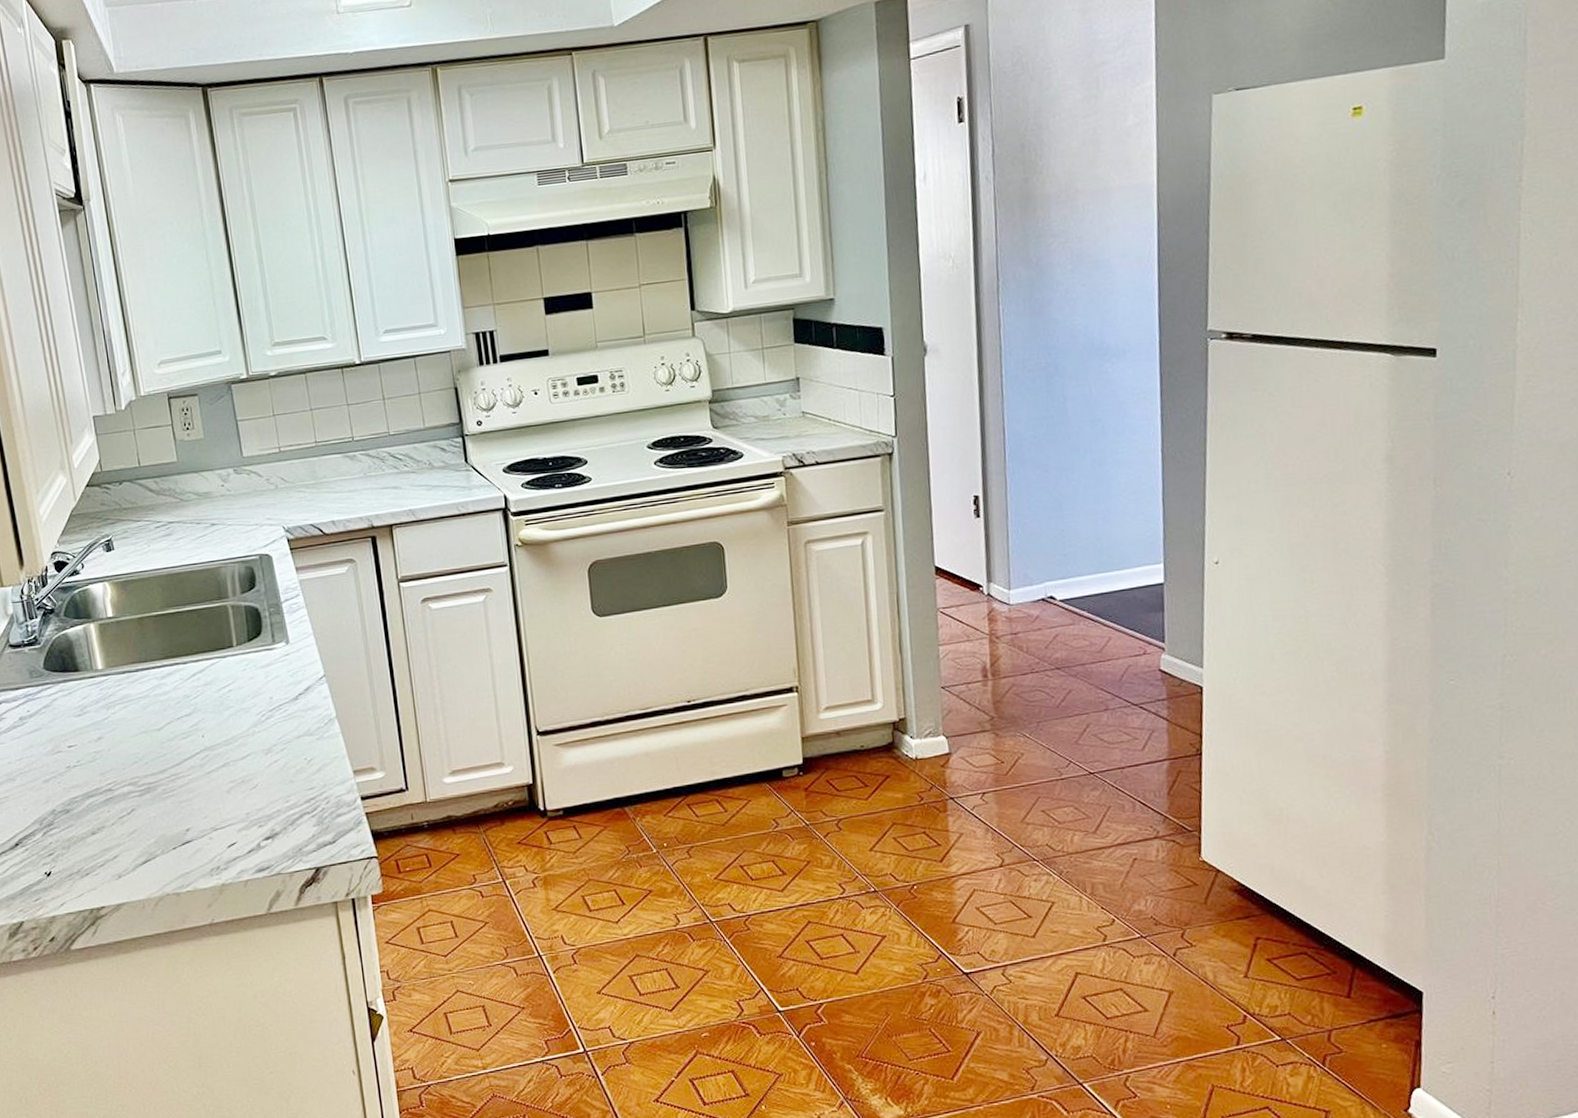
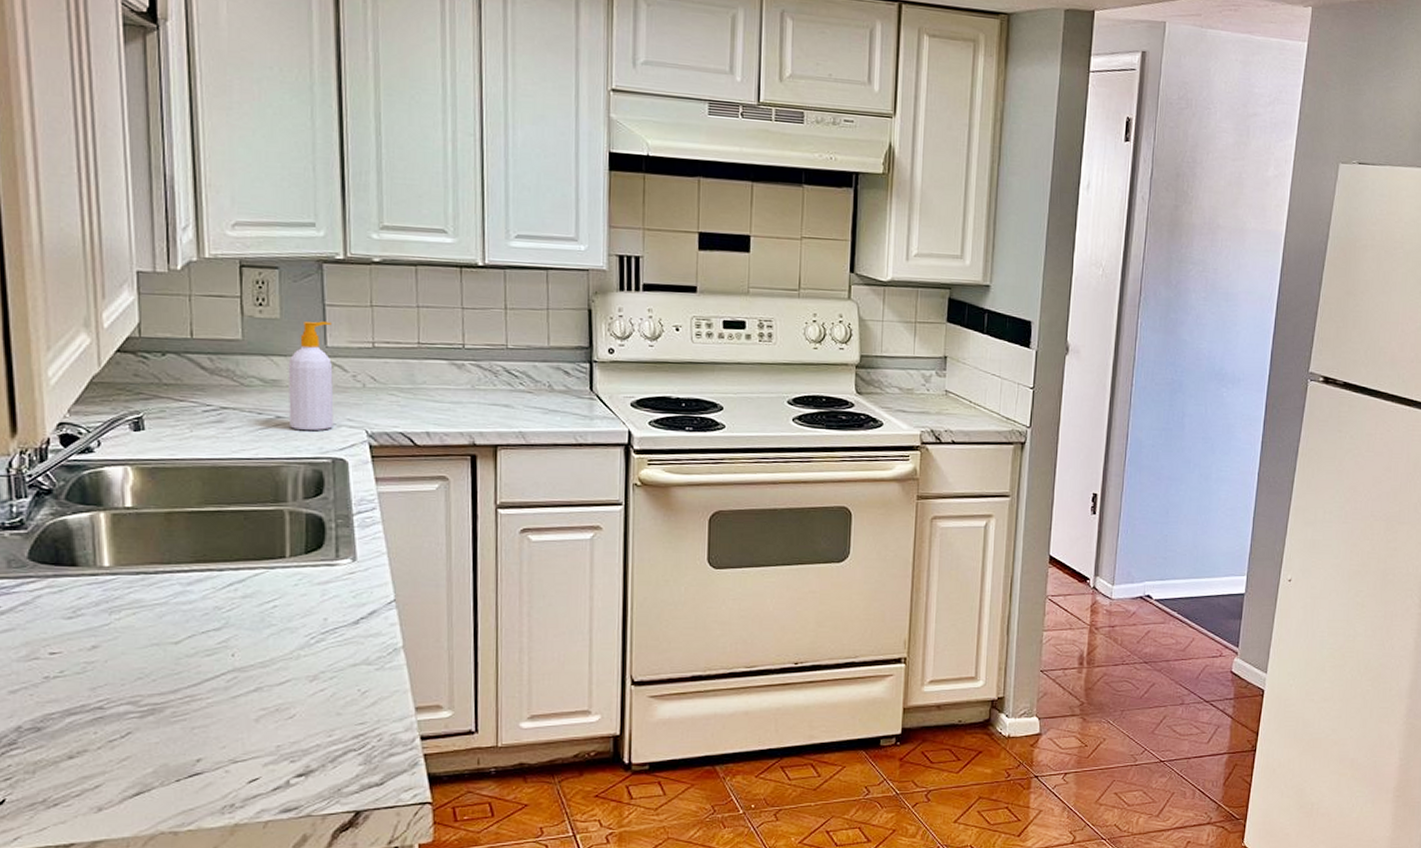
soap bottle: none [215,435,257,534] -> present [288,321,334,431]

